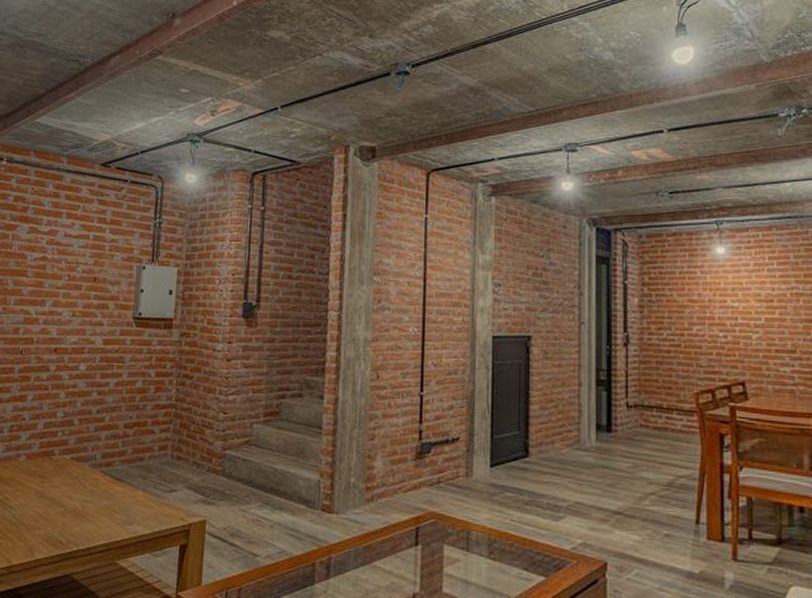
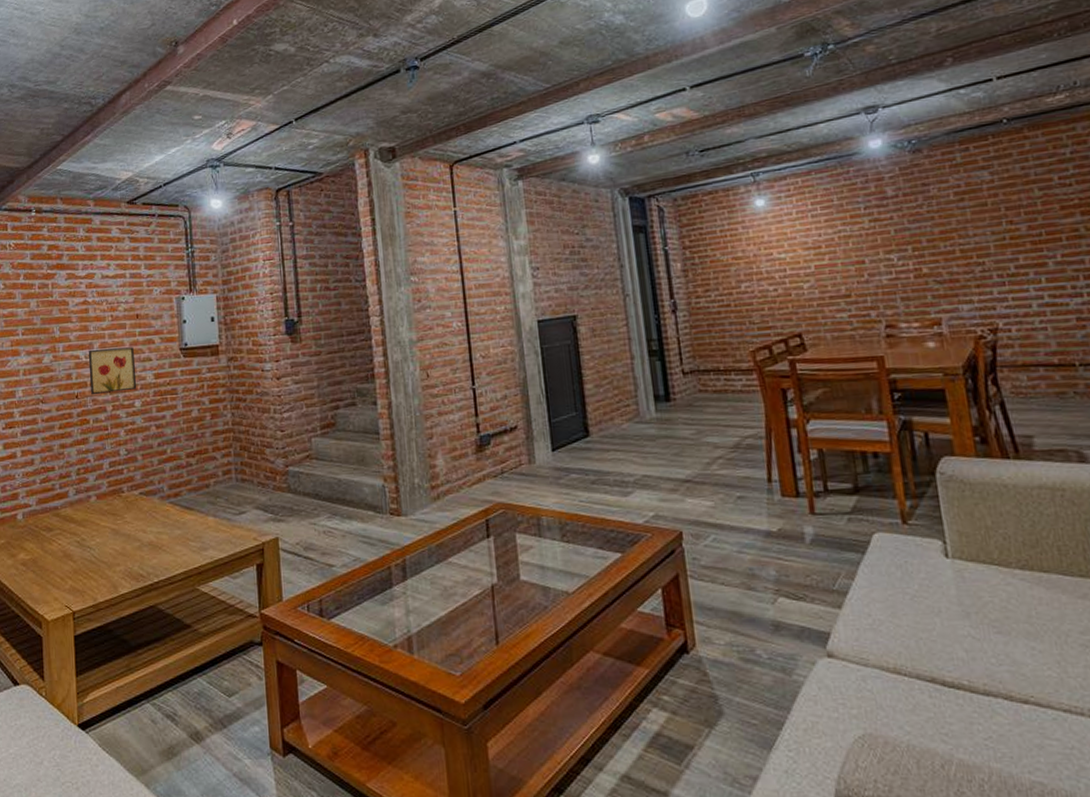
wall art: none [36,306,87,353] -> present [88,347,137,395]

